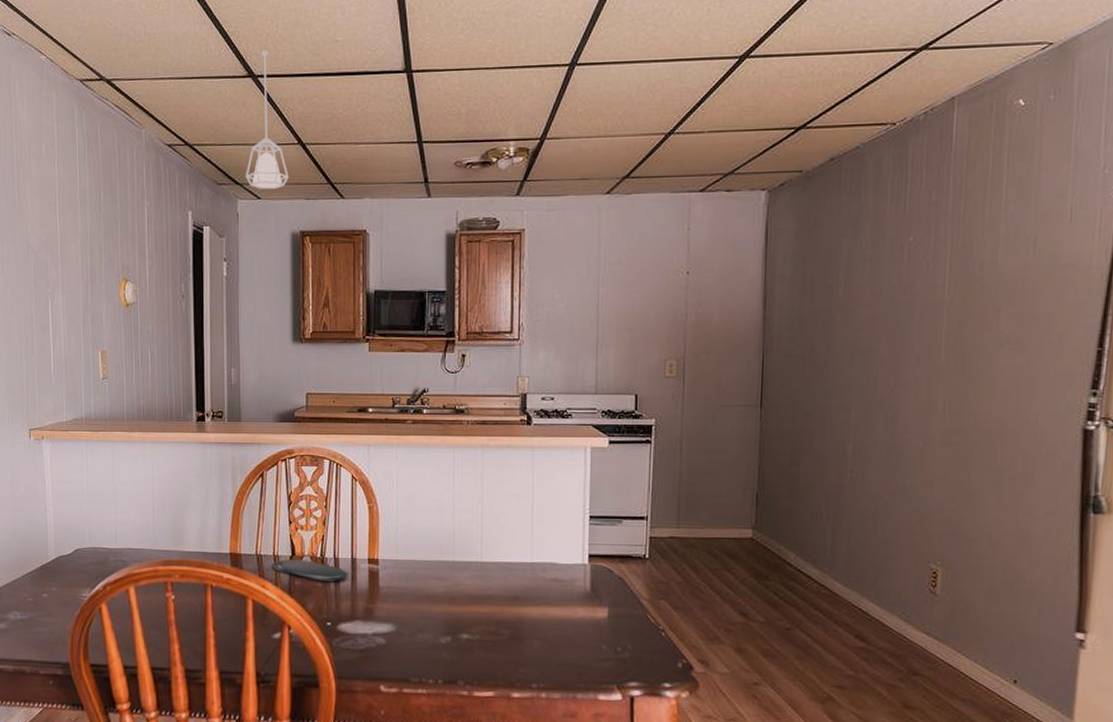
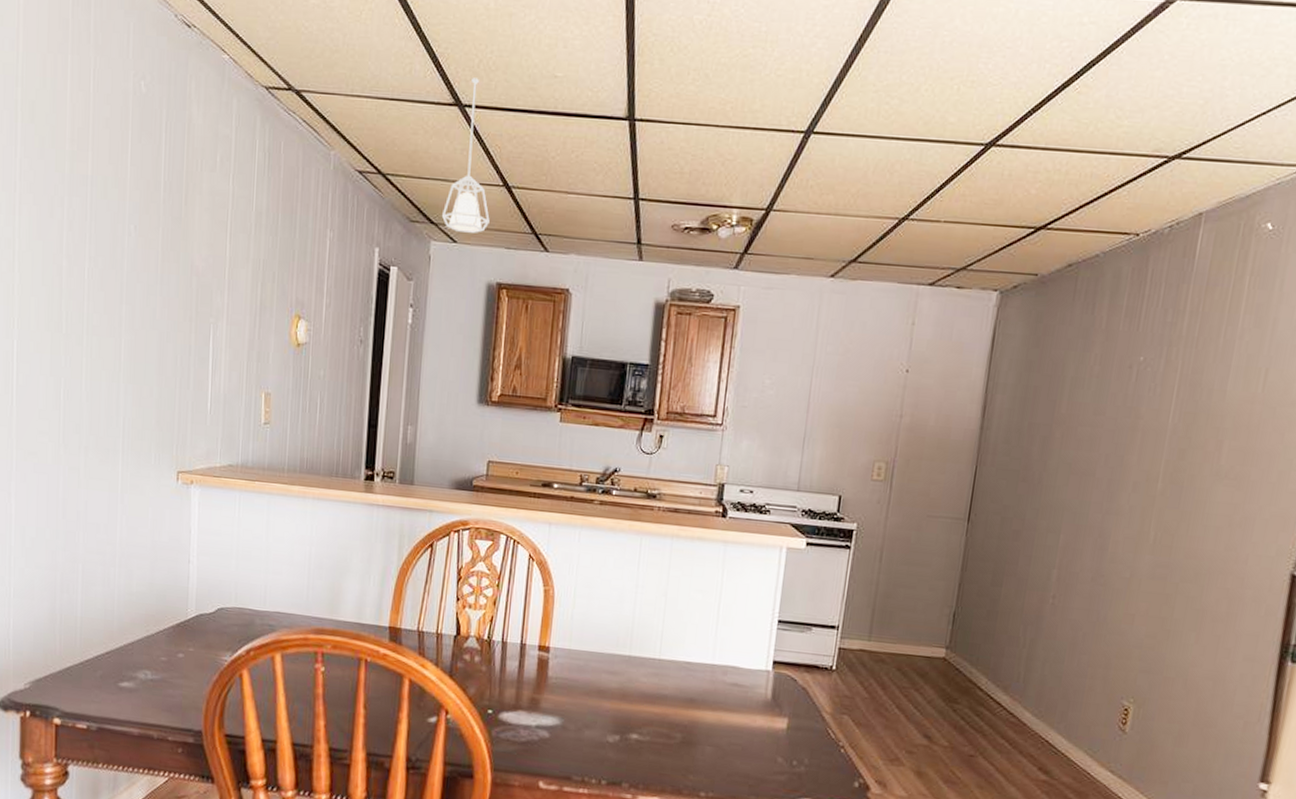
oval tray: present [271,559,349,581] -> none [433,638,517,667]

